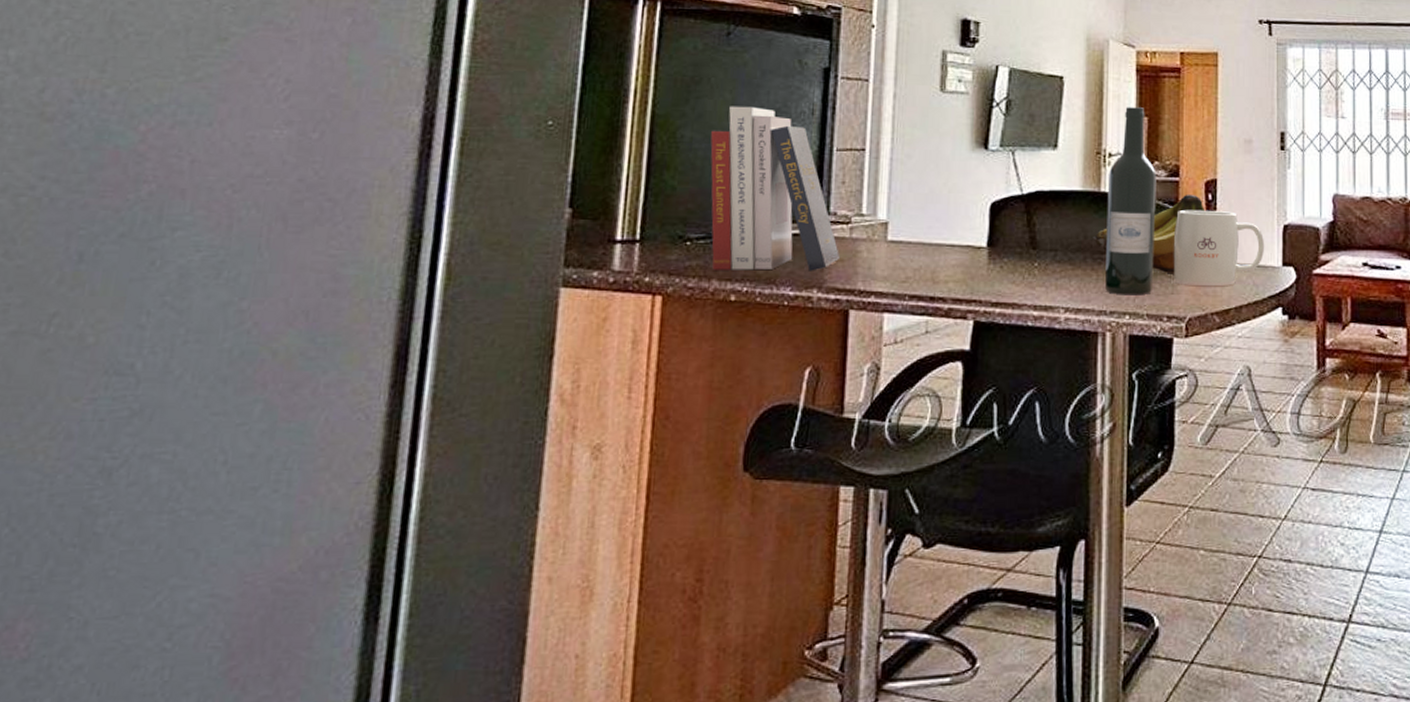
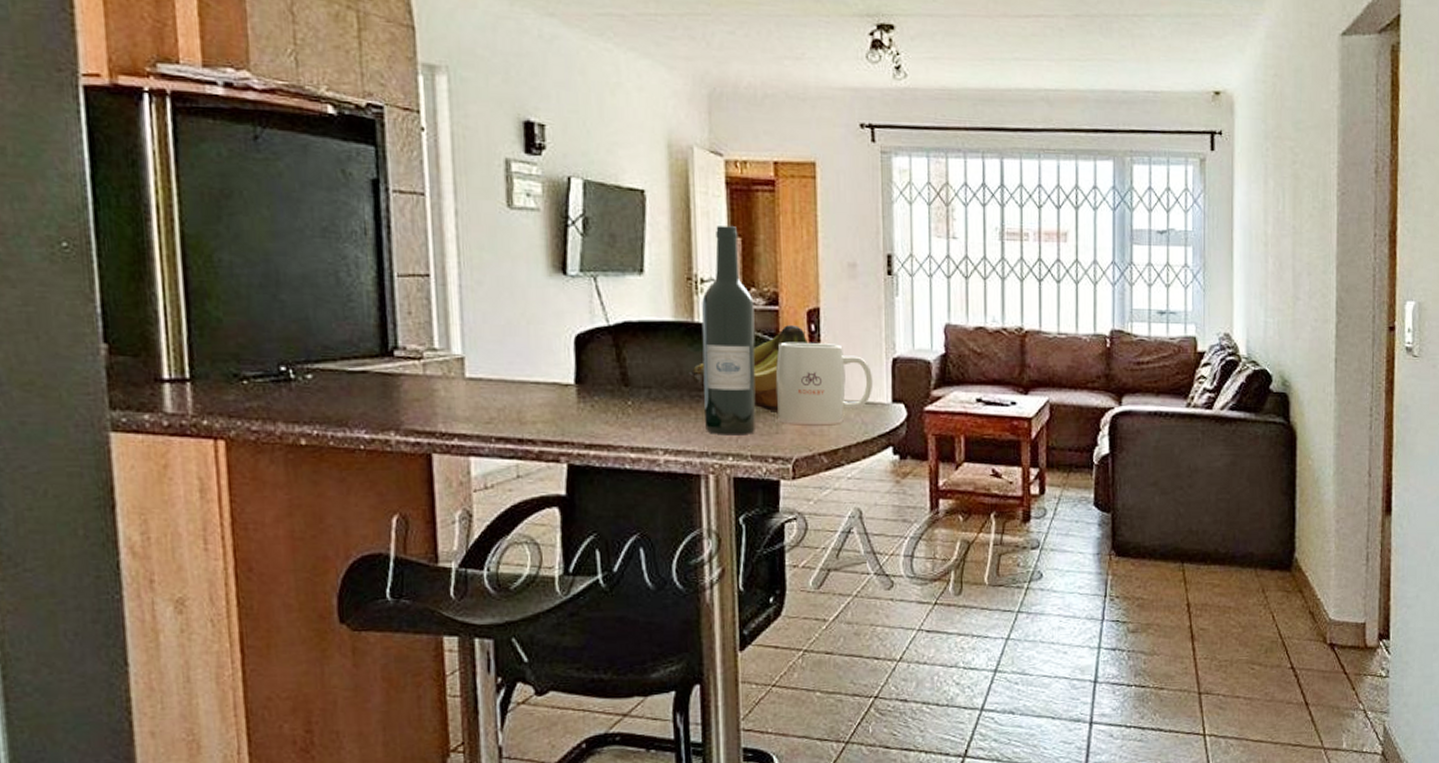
books: present [710,106,841,271] -> none [252,224,416,412]

